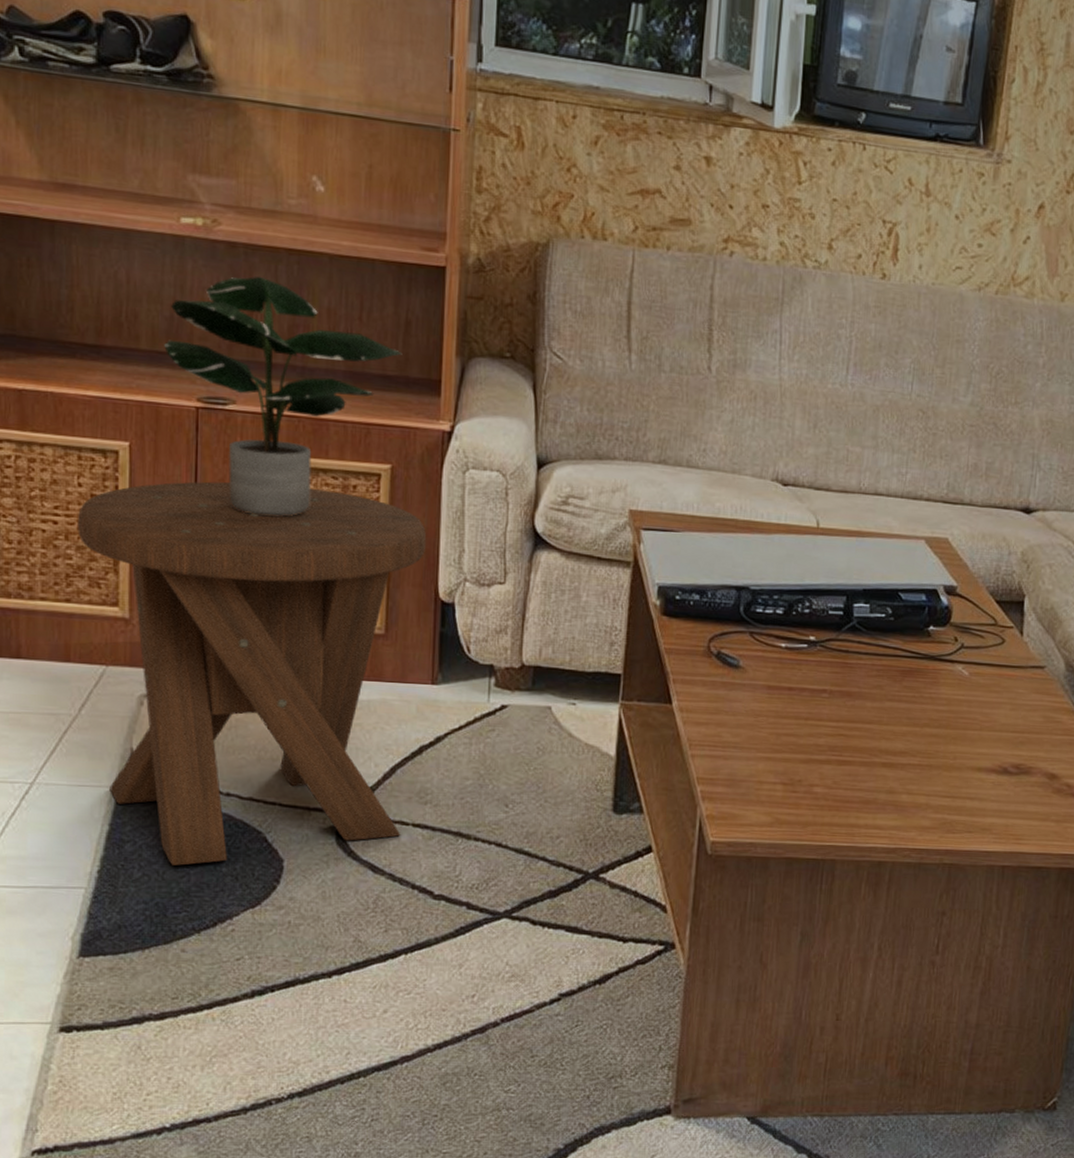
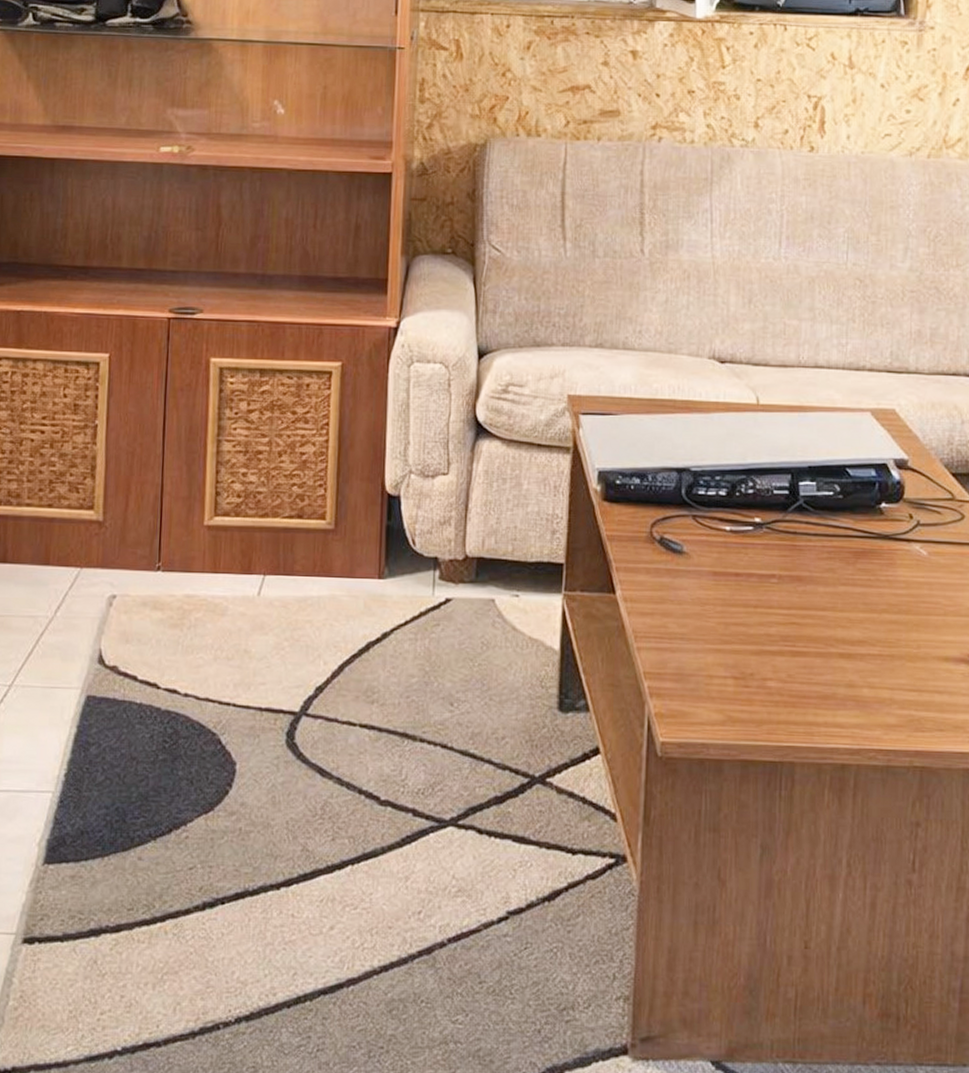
music stool: present [78,481,427,866] -> none [61,387,374,769]
potted plant: present [164,276,402,517] -> none [142,194,352,418]

